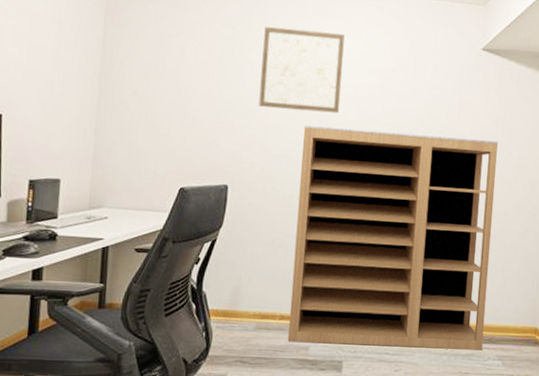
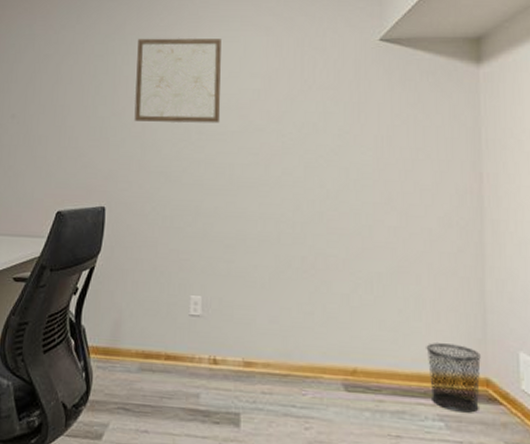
shelving unit: present [287,125,499,350] -> none [175,138,416,407]
waste bin: none [494,302,533,353] -> present [426,343,481,413]

